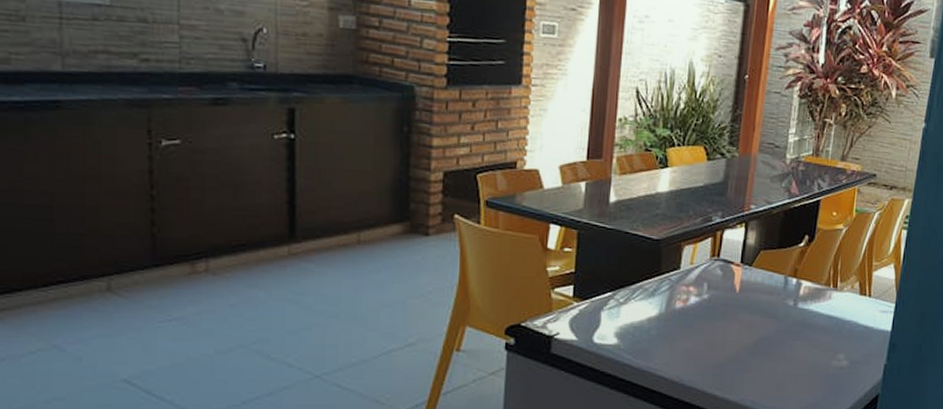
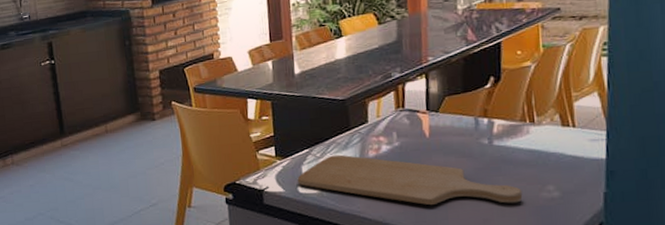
chopping board: none [593,302,816,370] -> present [297,154,523,206]

